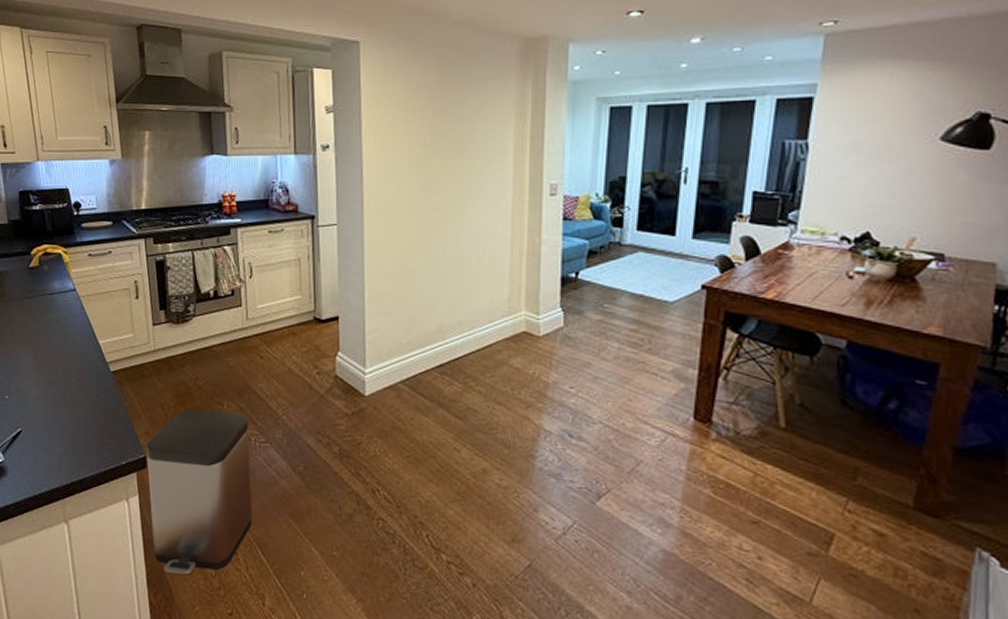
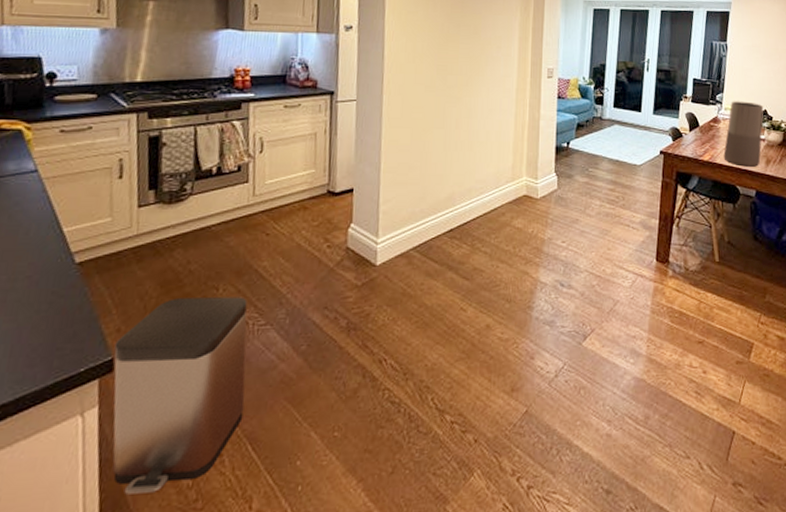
vase: none [797,220,866,309] -> present [723,101,764,167]

